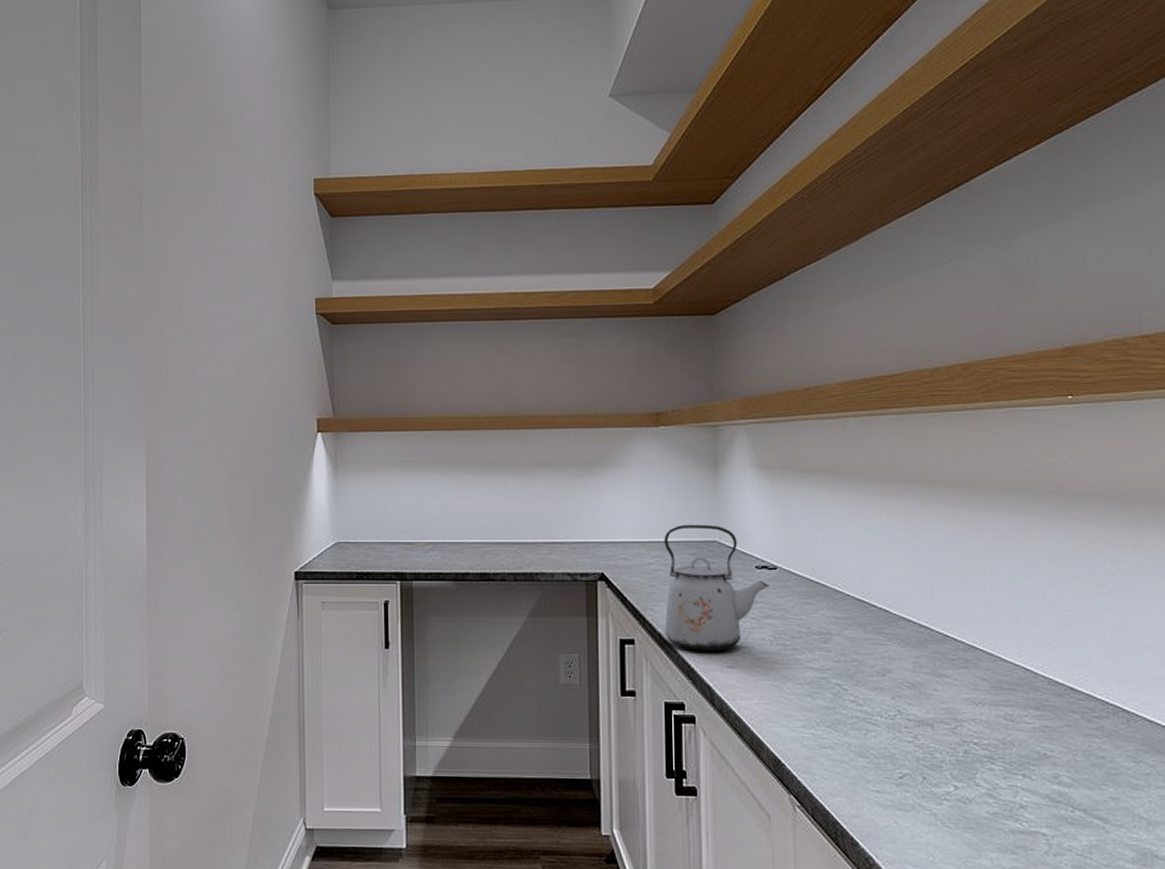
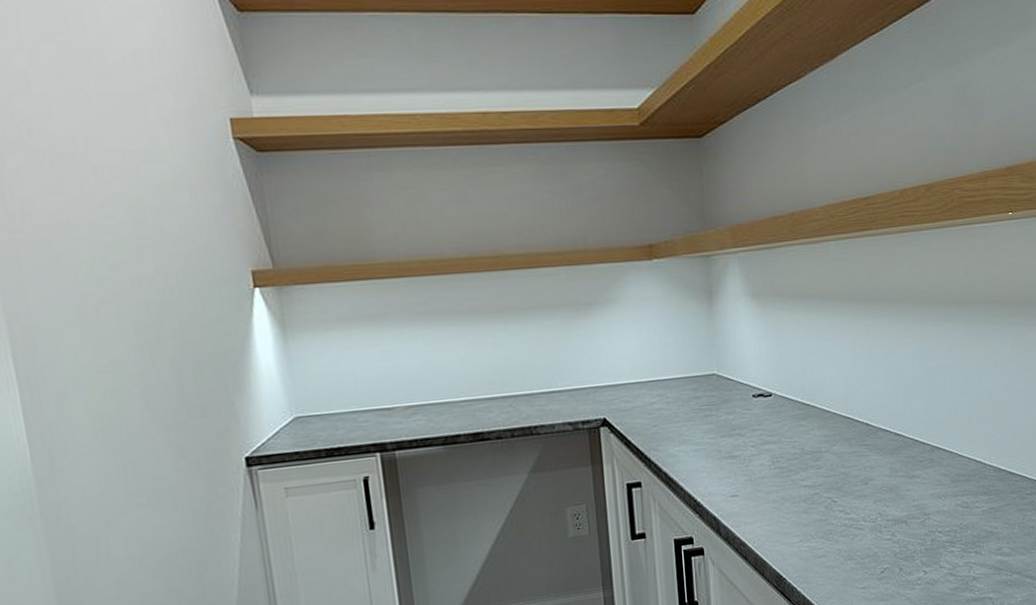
kettle: present [664,524,769,651] -> none [664,358,766,485]

